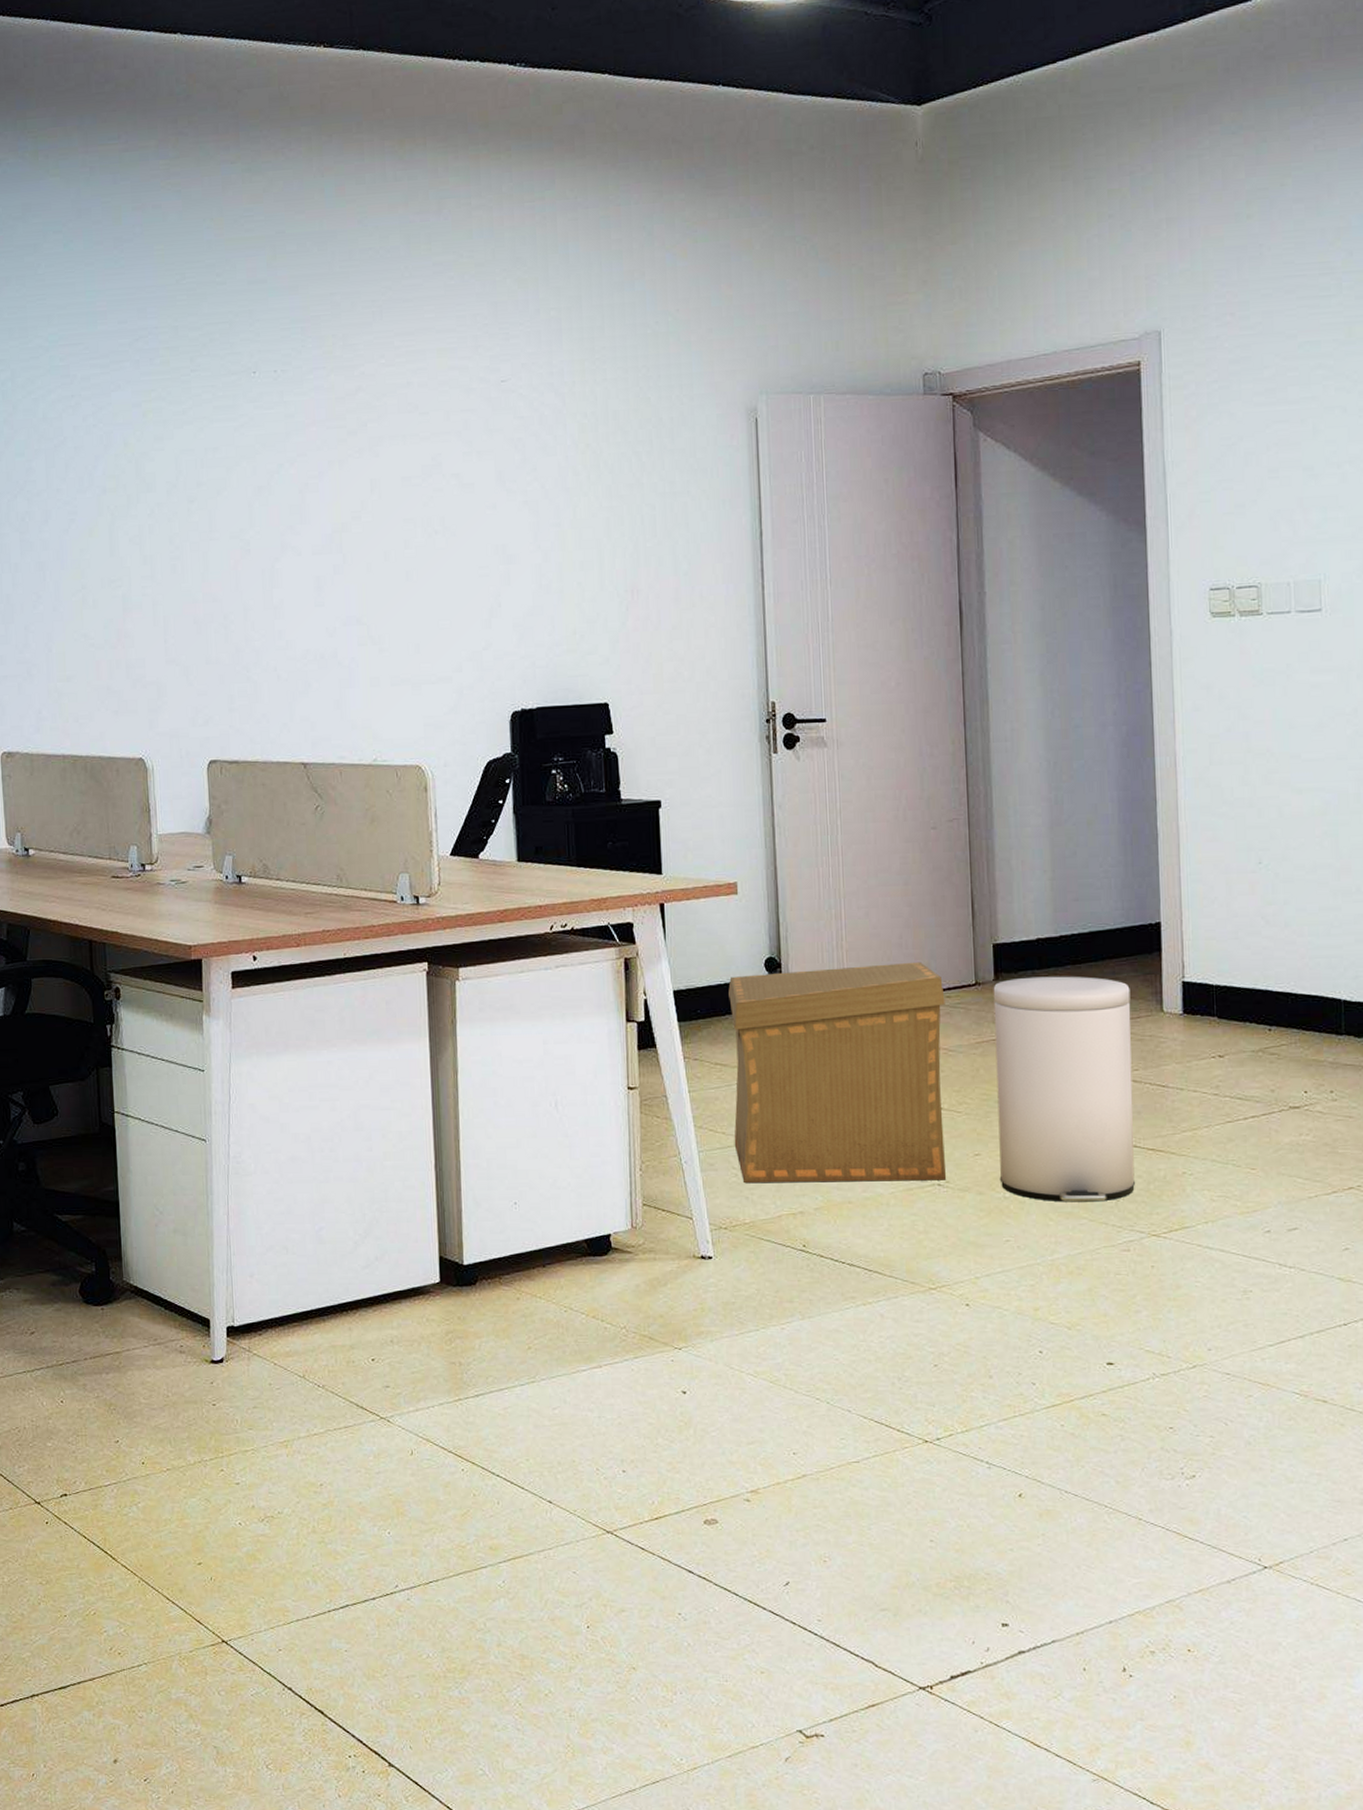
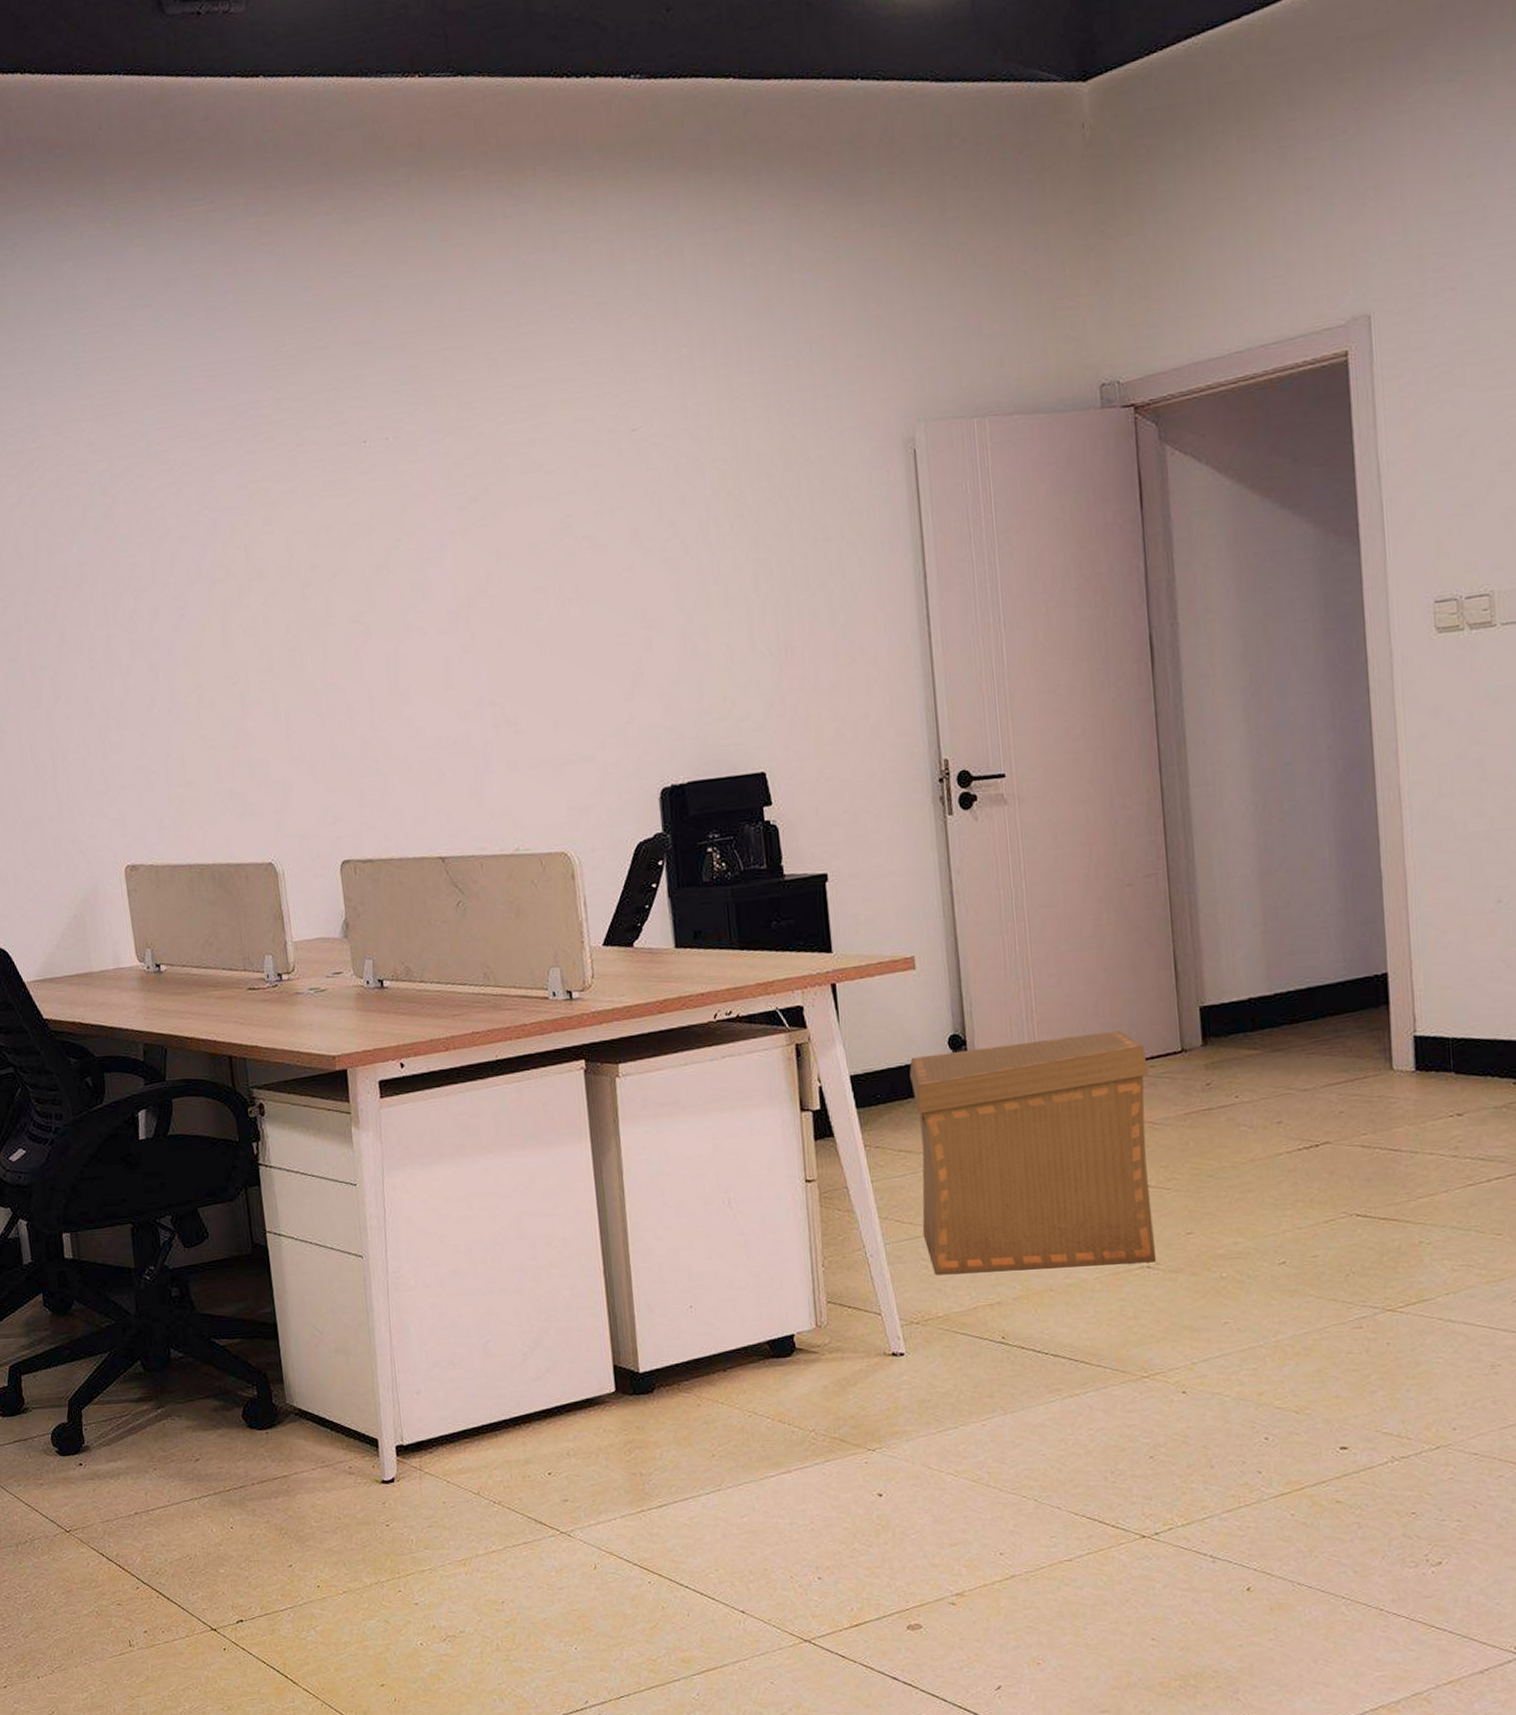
pedal bin: present [993,976,1135,1202] -> none [1201,1036,1366,1280]

